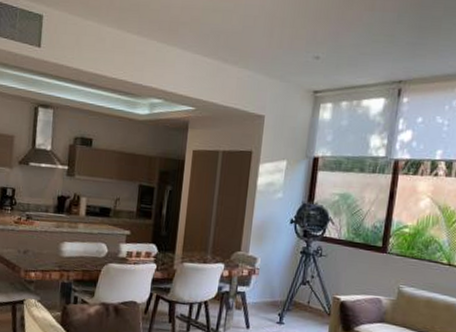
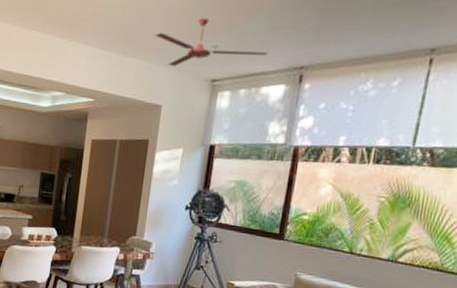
ceiling fan: none [257,28,368,77] -> present [155,18,268,67]

